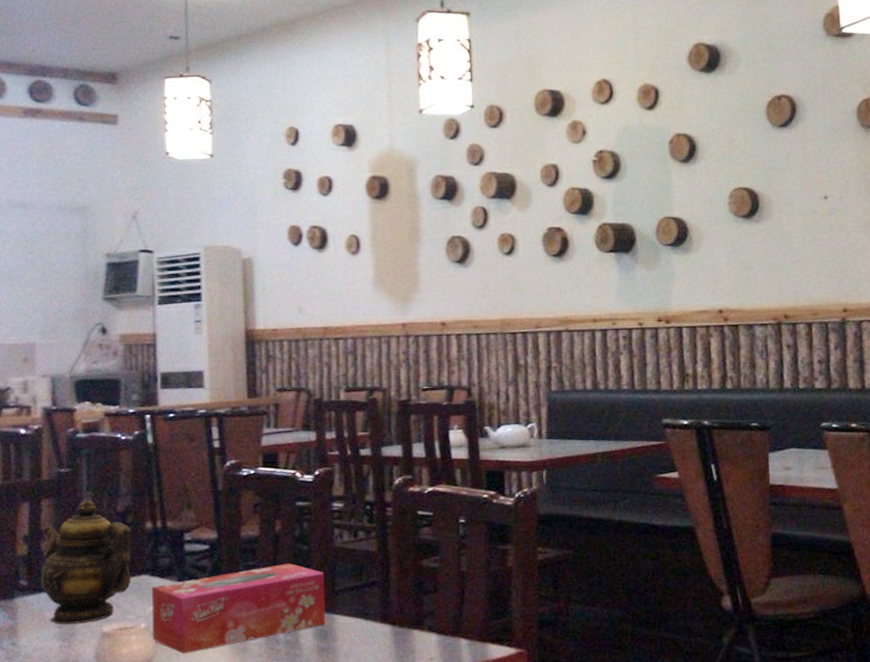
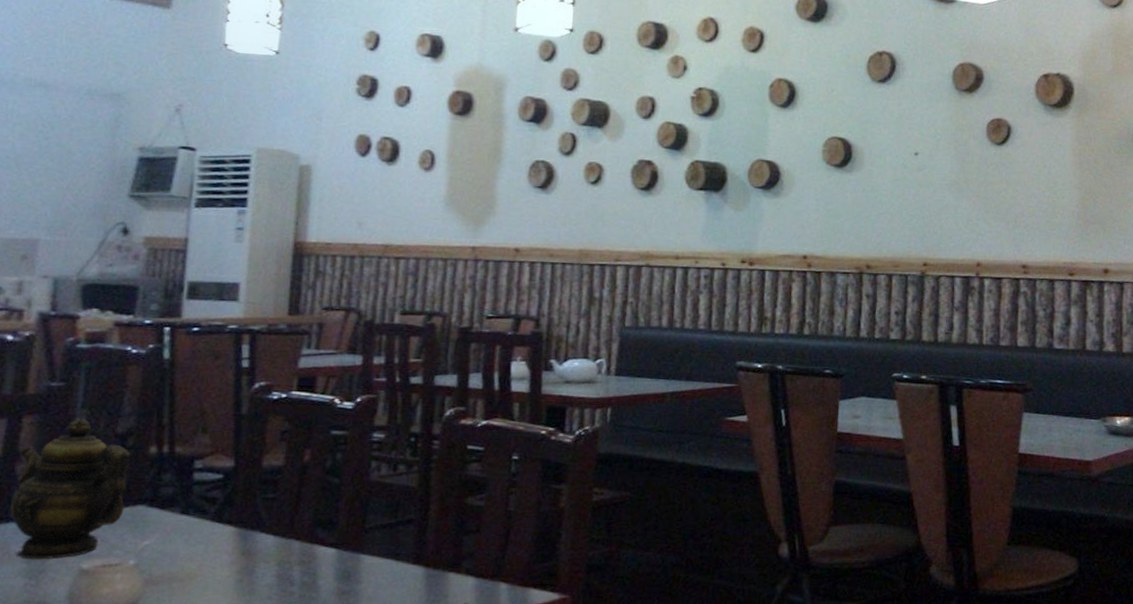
tissue box: present [152,563,326,654] -> none [142,497,355,595]

